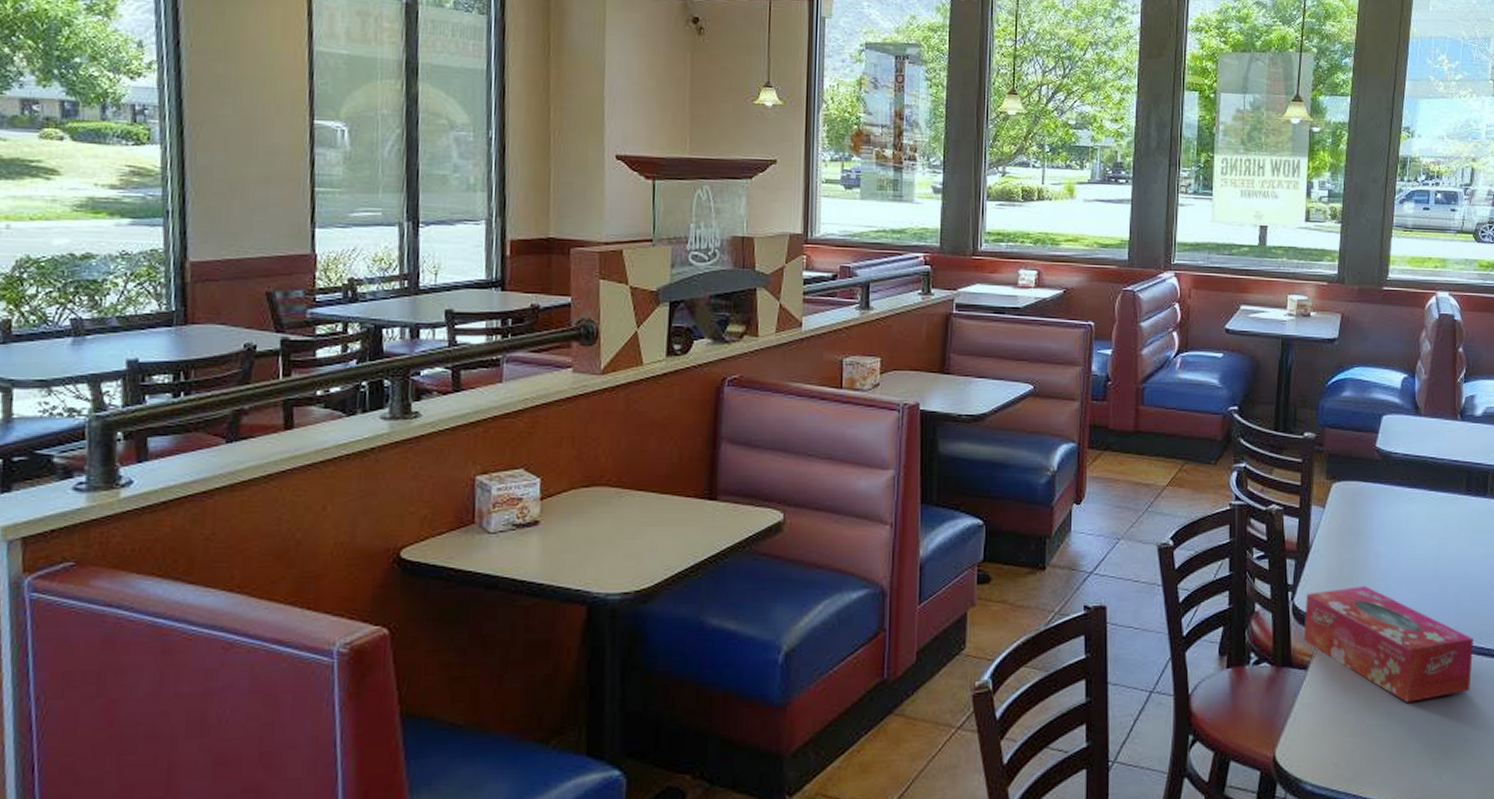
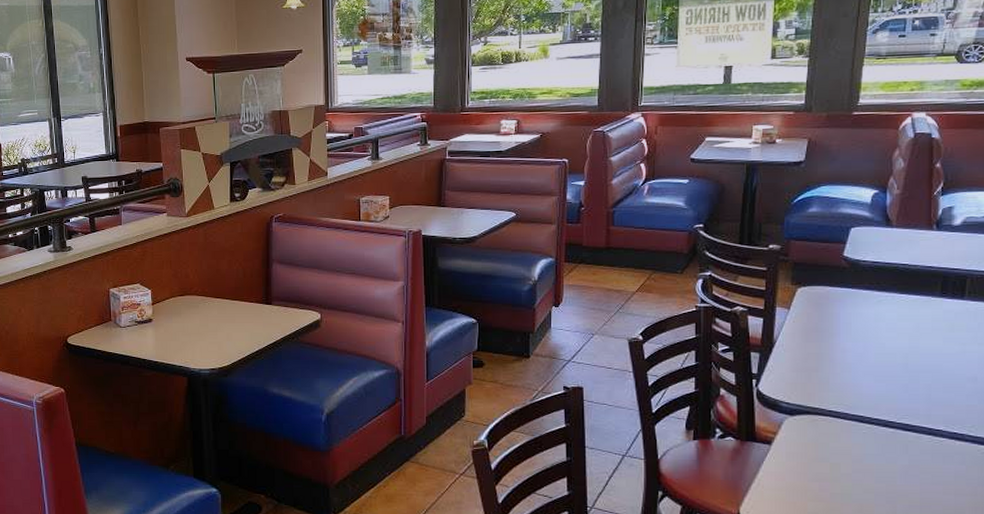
tissue box: present [1303,586,1474,702] -> none [767,376,946,476]

